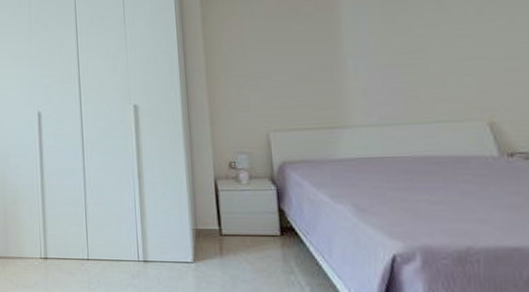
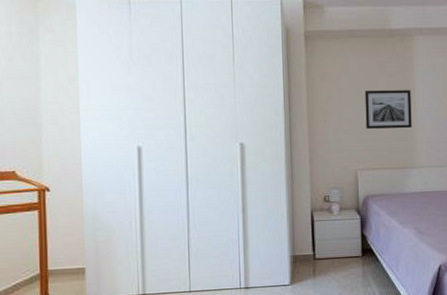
wall art: none [274,31,341,82] -> present [365,90,412,129]

